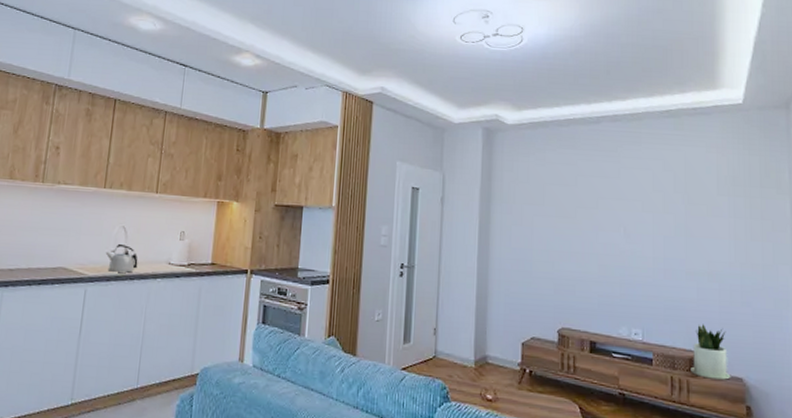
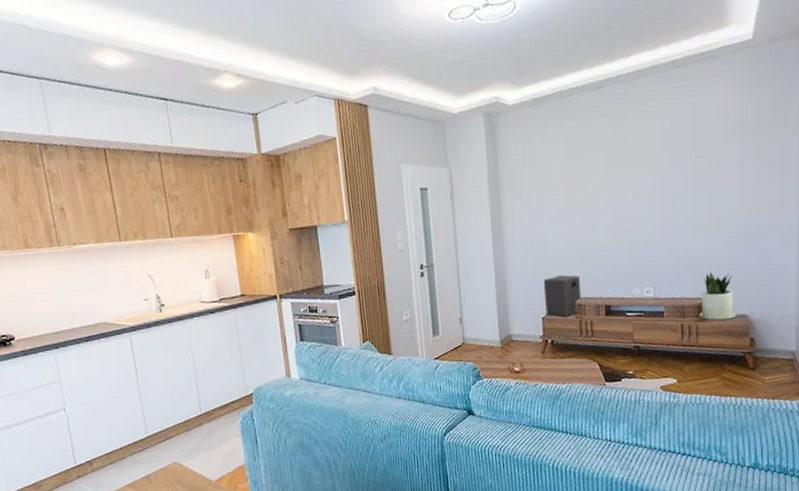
kettle: present [105,243,138,274] -> none [139,291,173,319]
speaker: none [526,299,566,348] -> present [543,275,582,318]

